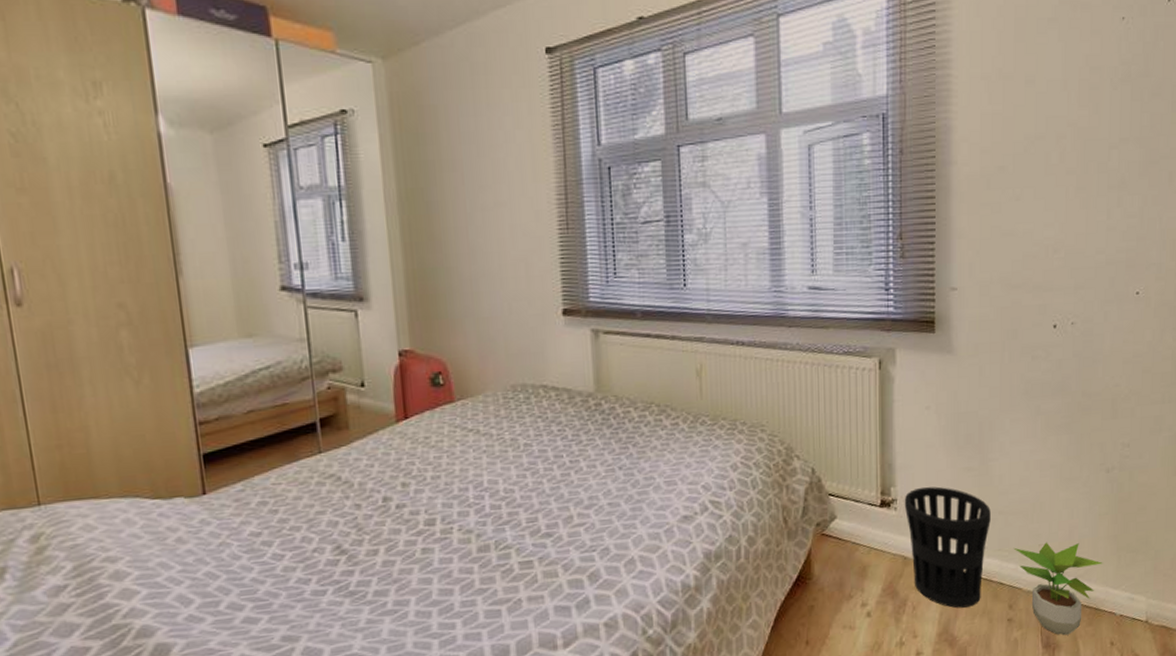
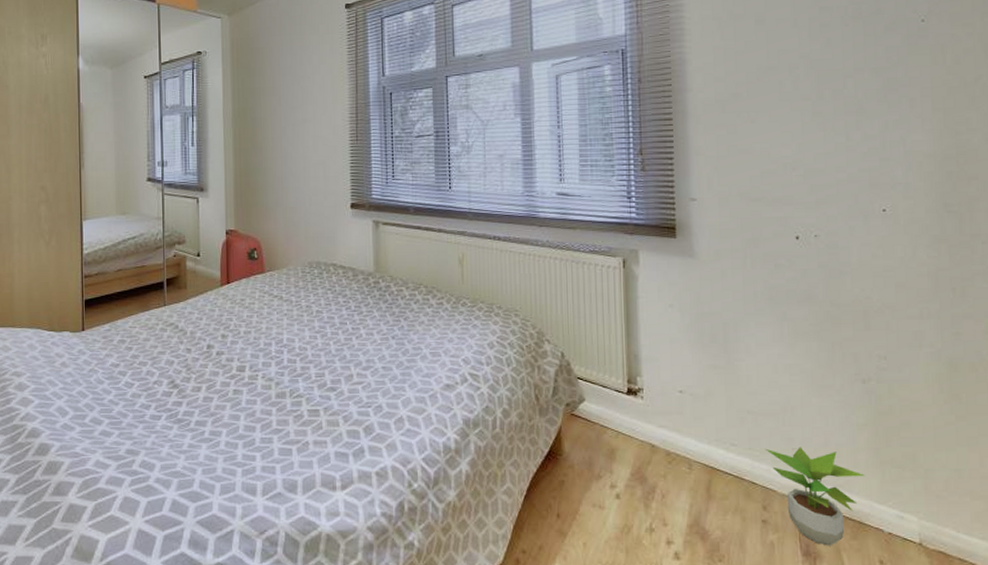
wastebasket: present [904,486,991,608] -> none [650,380,739,502]

